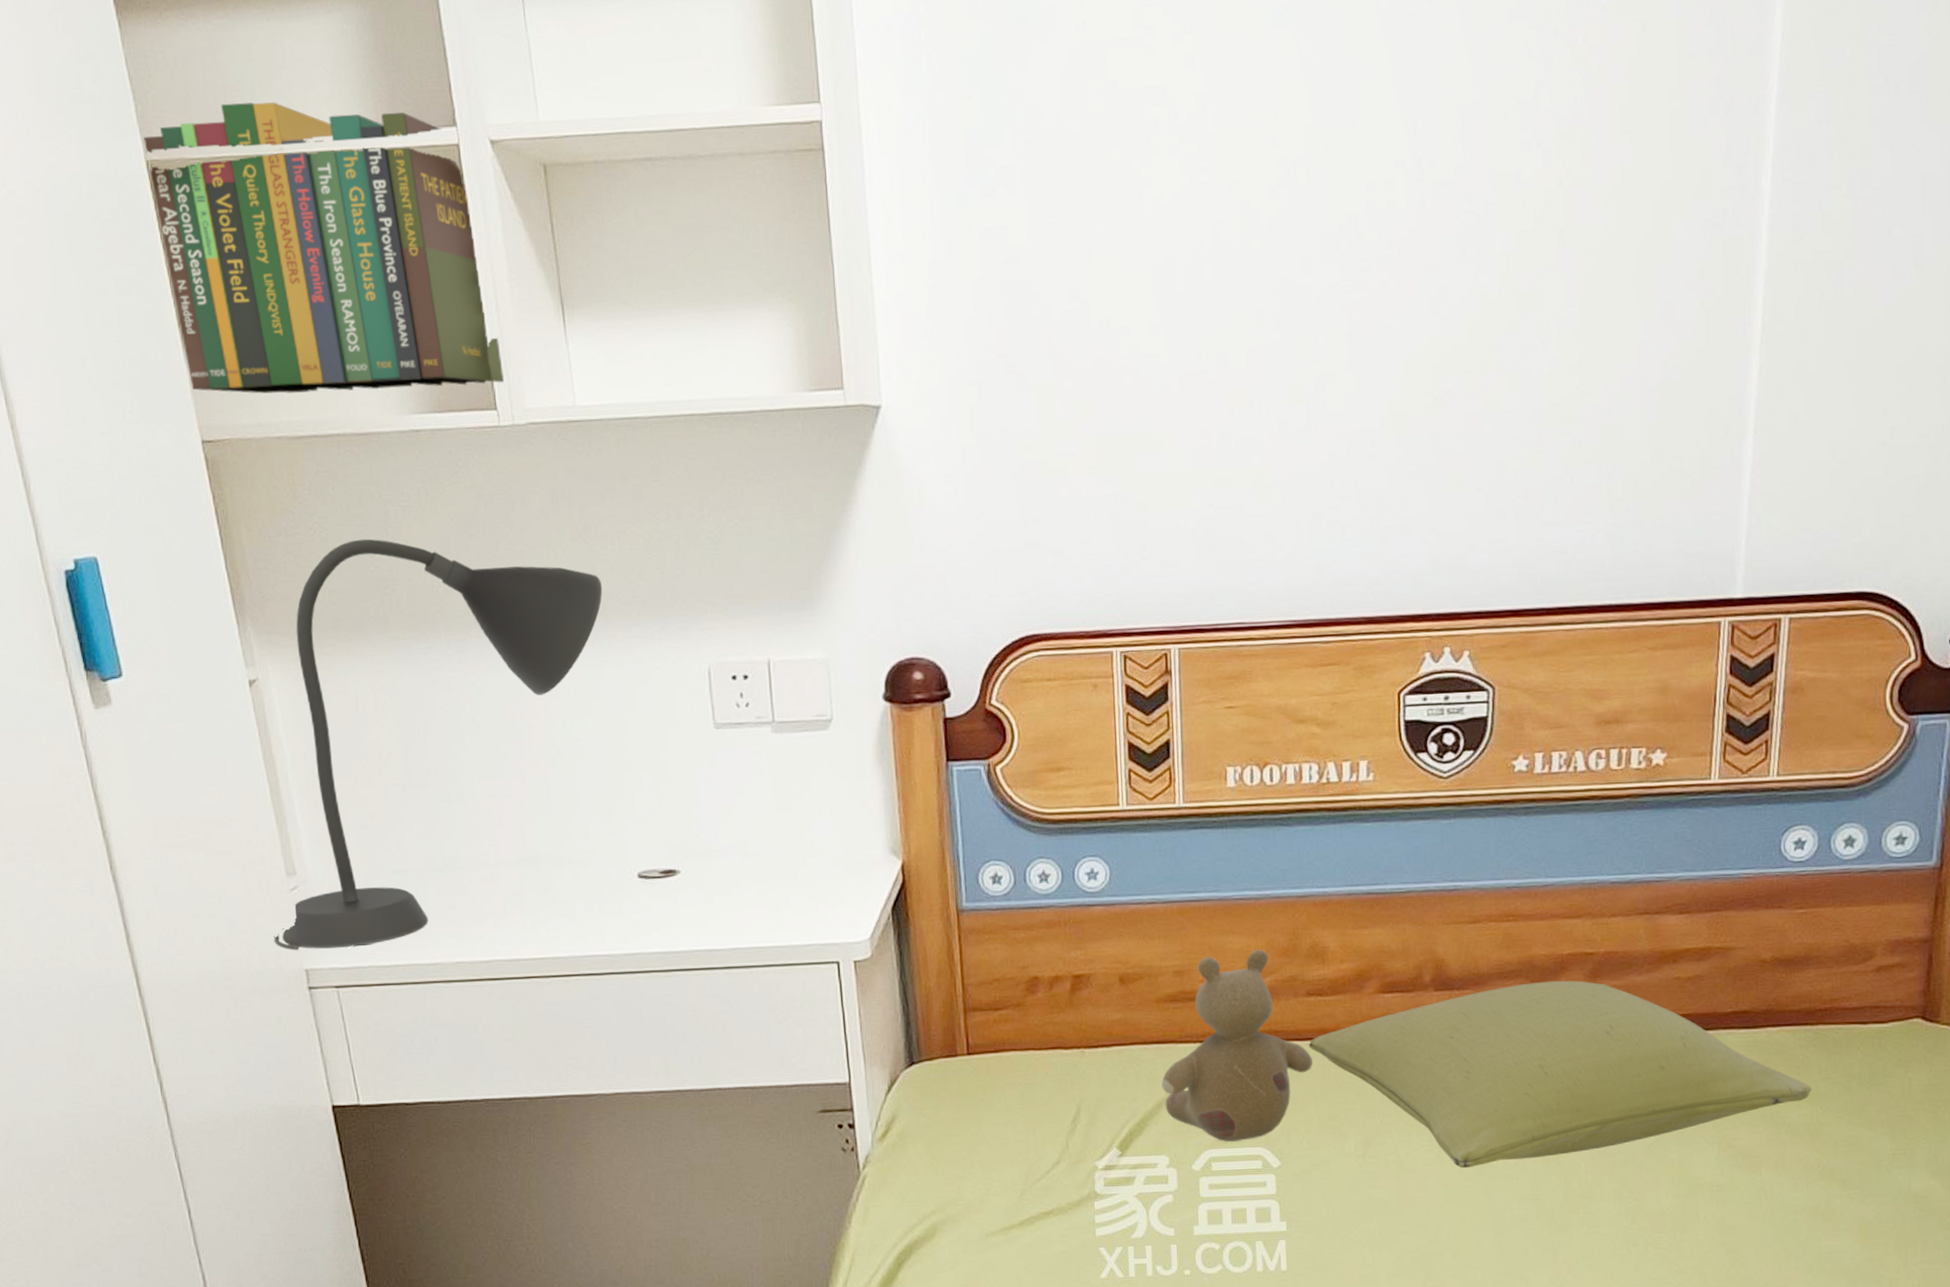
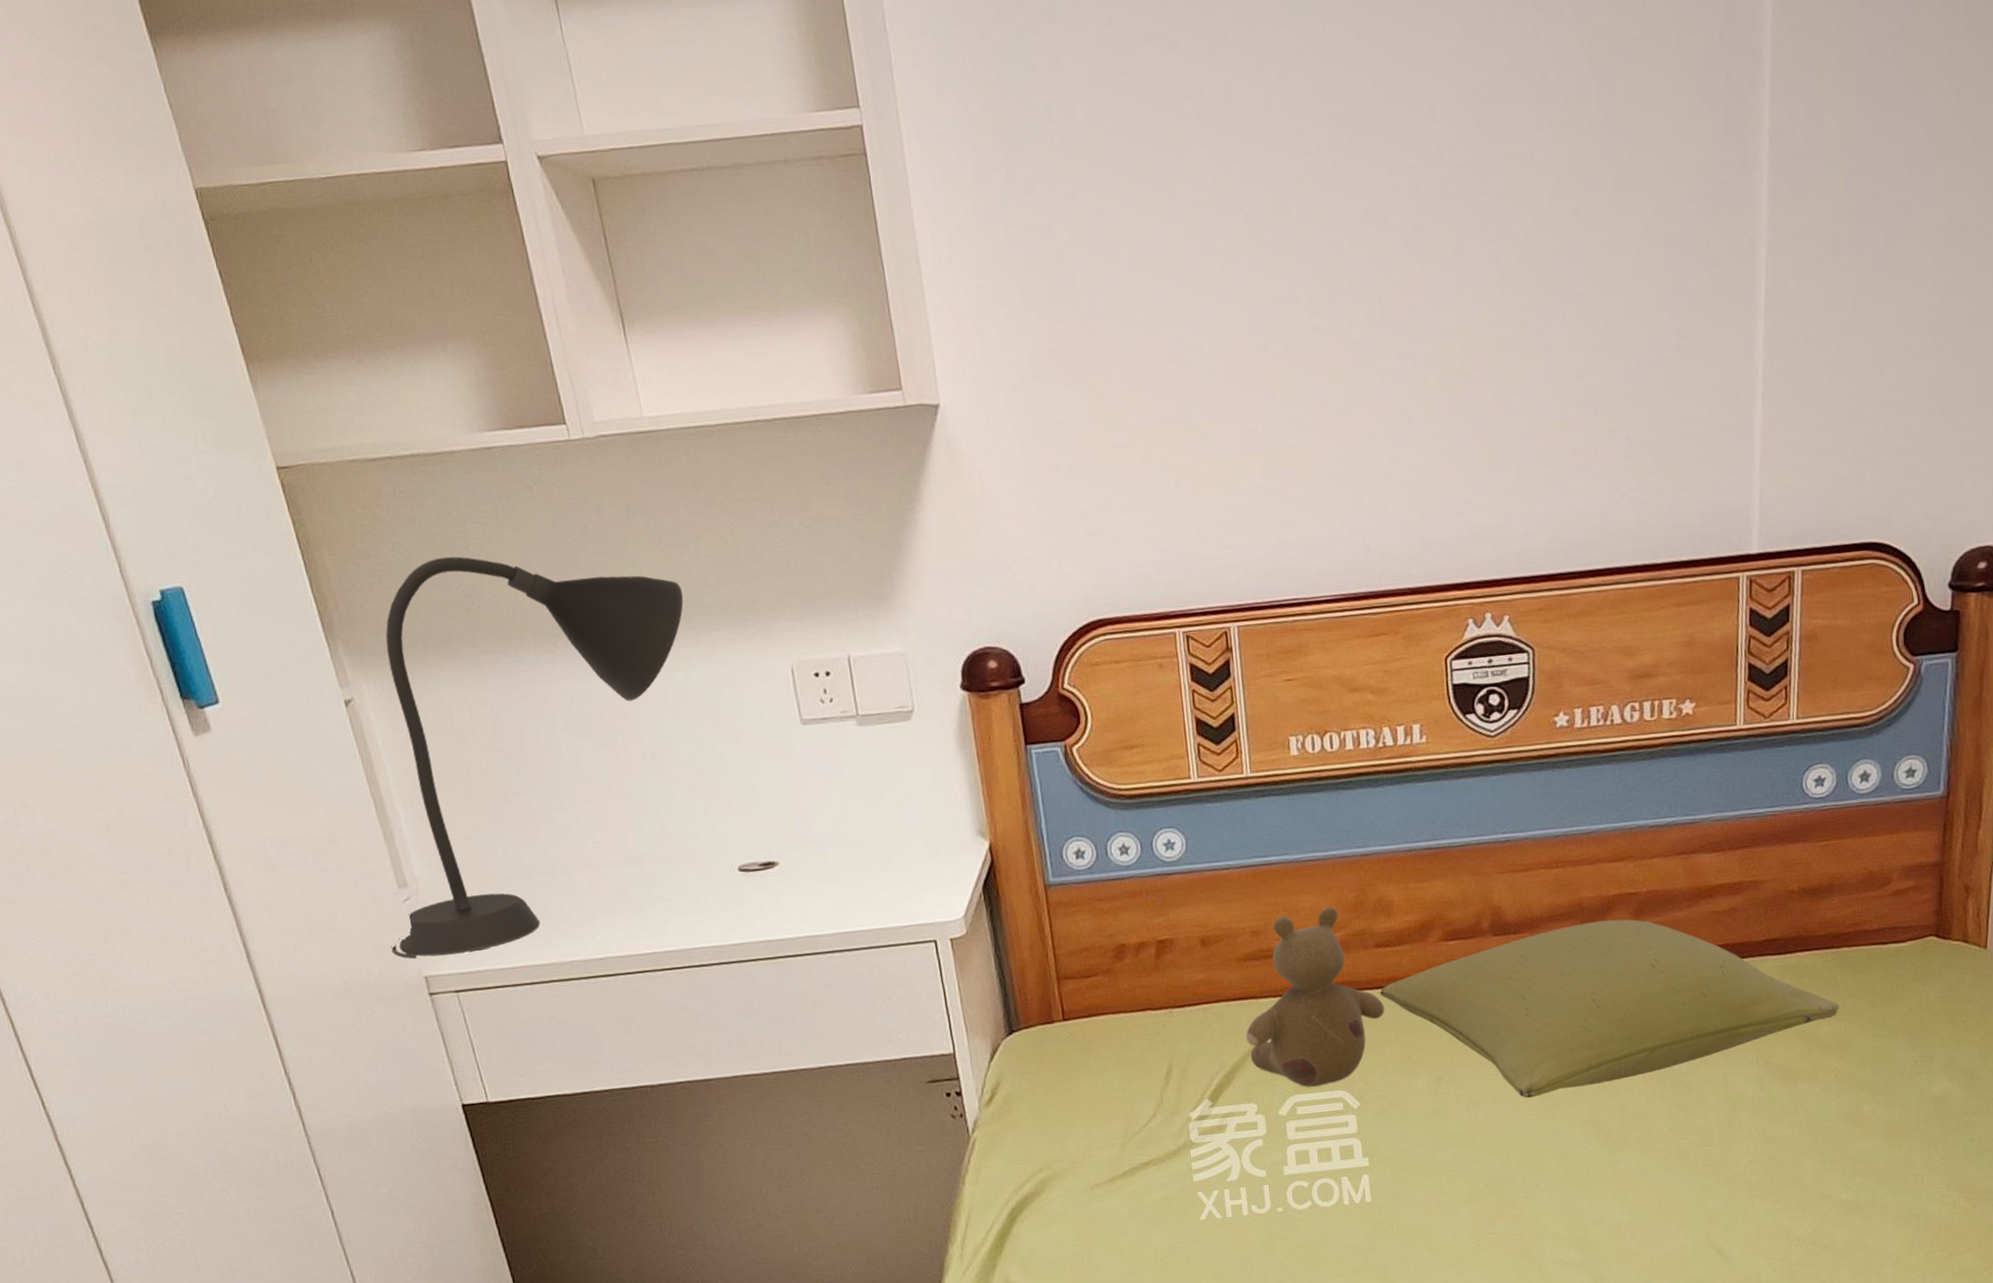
books: present [144,102,504,394] -> none [190,125,571,418]

